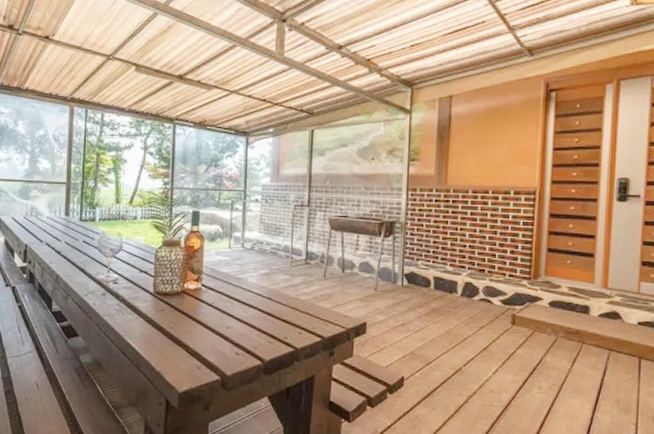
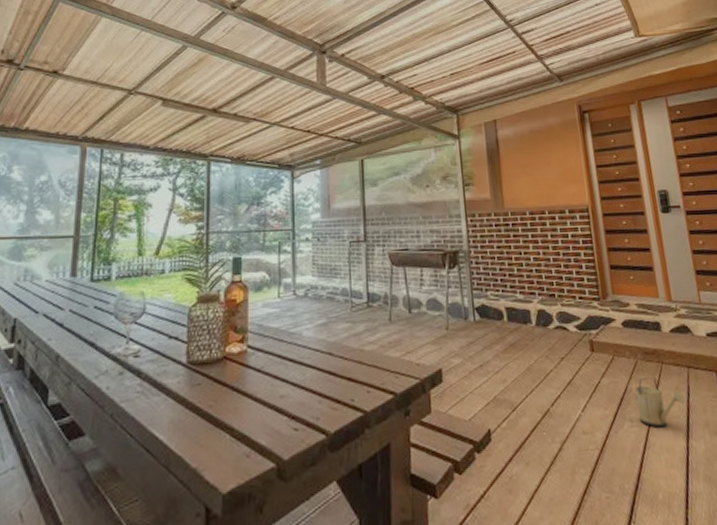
watering can: none [548,354,601,398] -> present [635,377,686,428]

